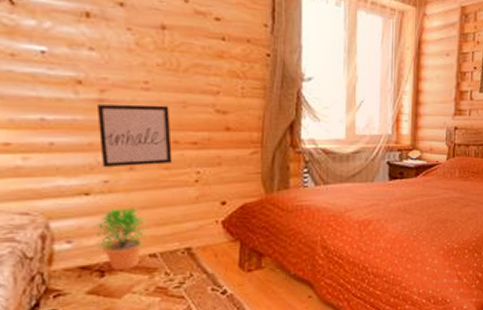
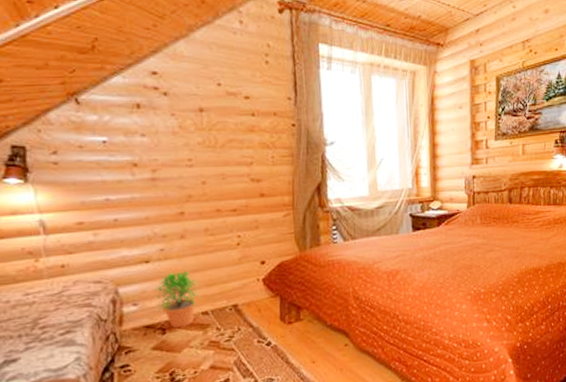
wall art: present [96,104,173,168] -> none [150,178,217,238]

